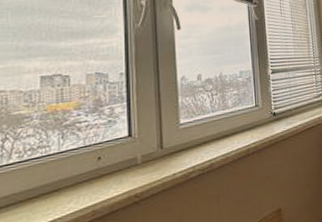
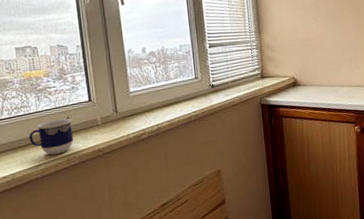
cup: none [44,158,104,207] -> present [29,118,74,156]

